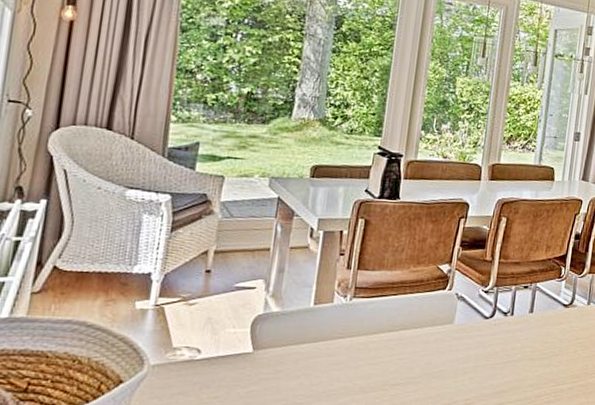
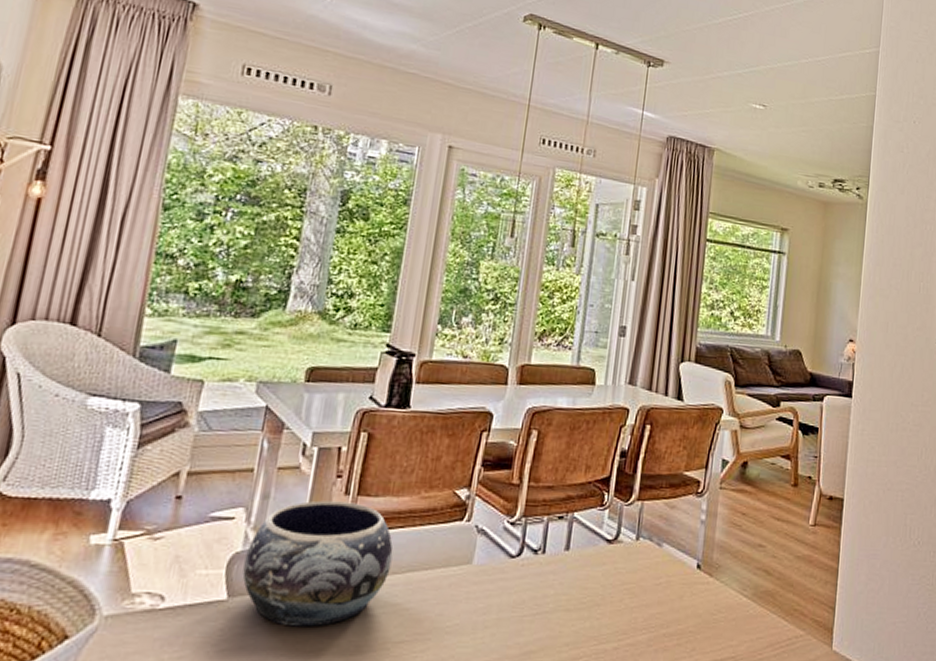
decorative bowl: none [264,274,389,373] -> present [242,500,393,627]

